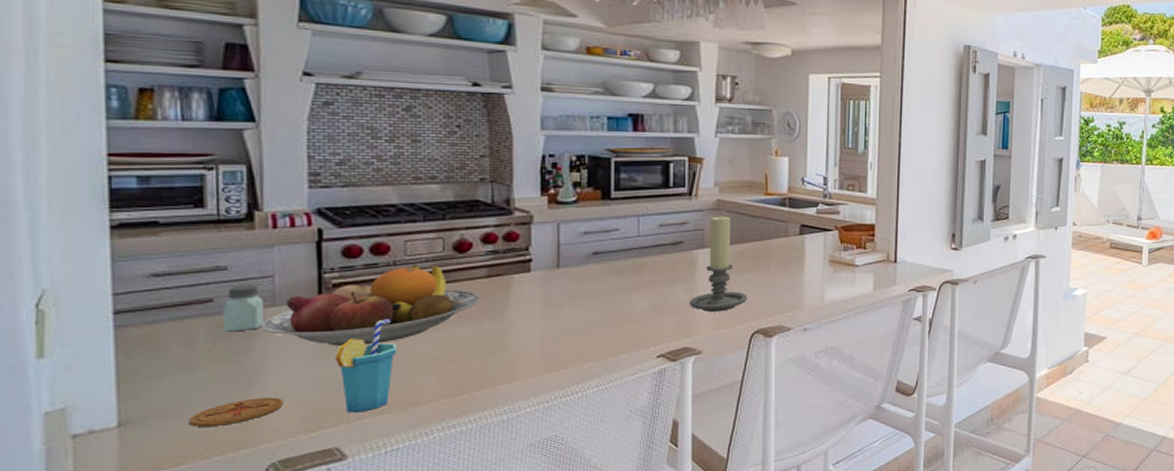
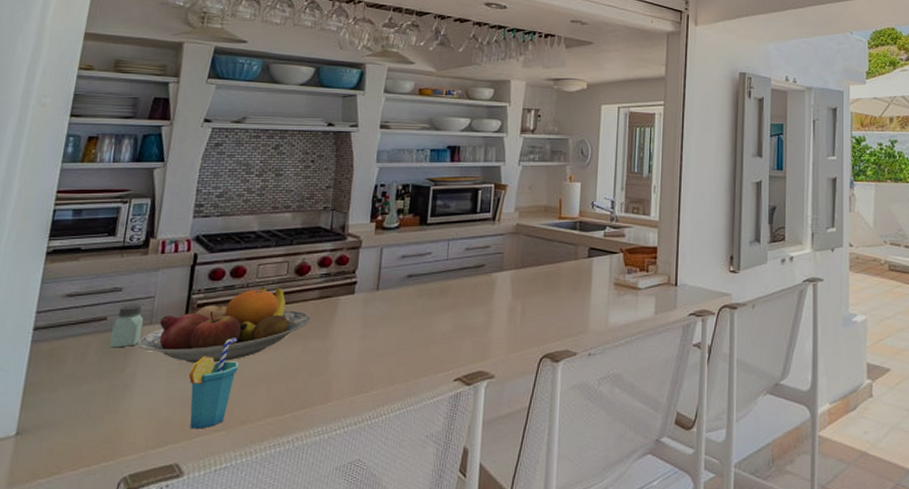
coaster: present [188,397,283,427] -> none [67,411,143,438]
candle holder: present [689,216,748,312] -> none [486,240,539,335]

